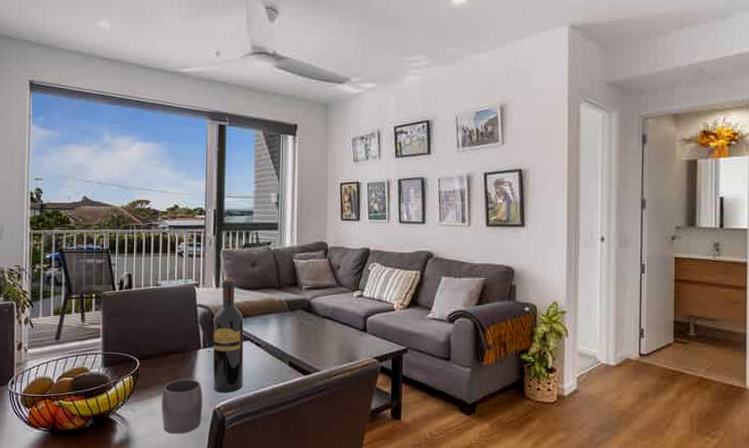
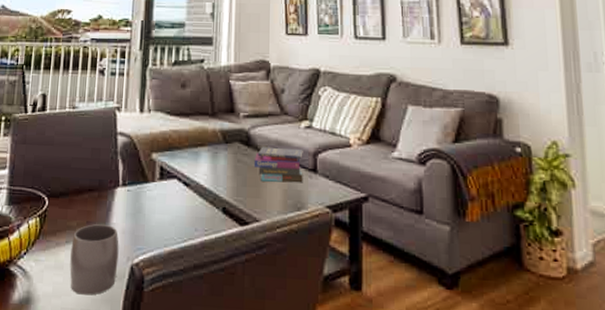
wine bottle: present [213,279,244,393] -> none [132,102,171,244]
books: none [314,313,355,340] -> present [253,146,303,183]

